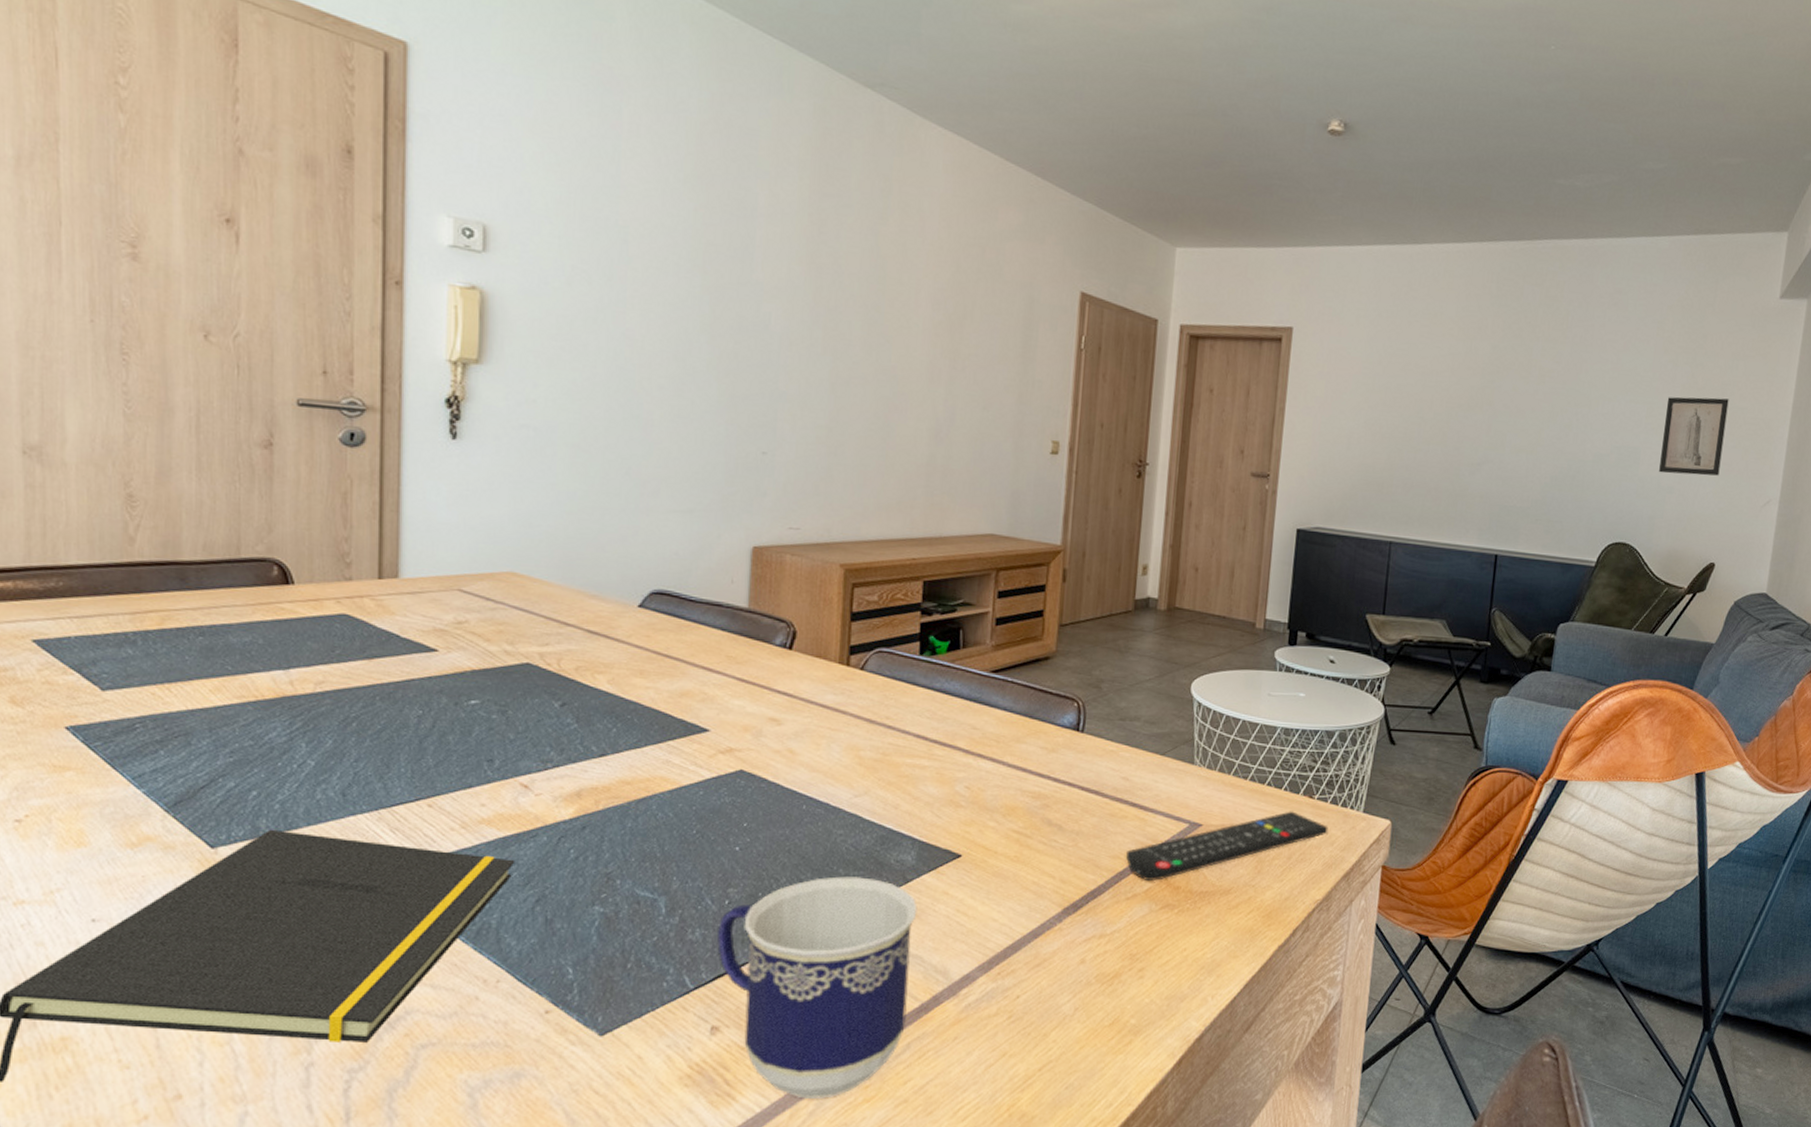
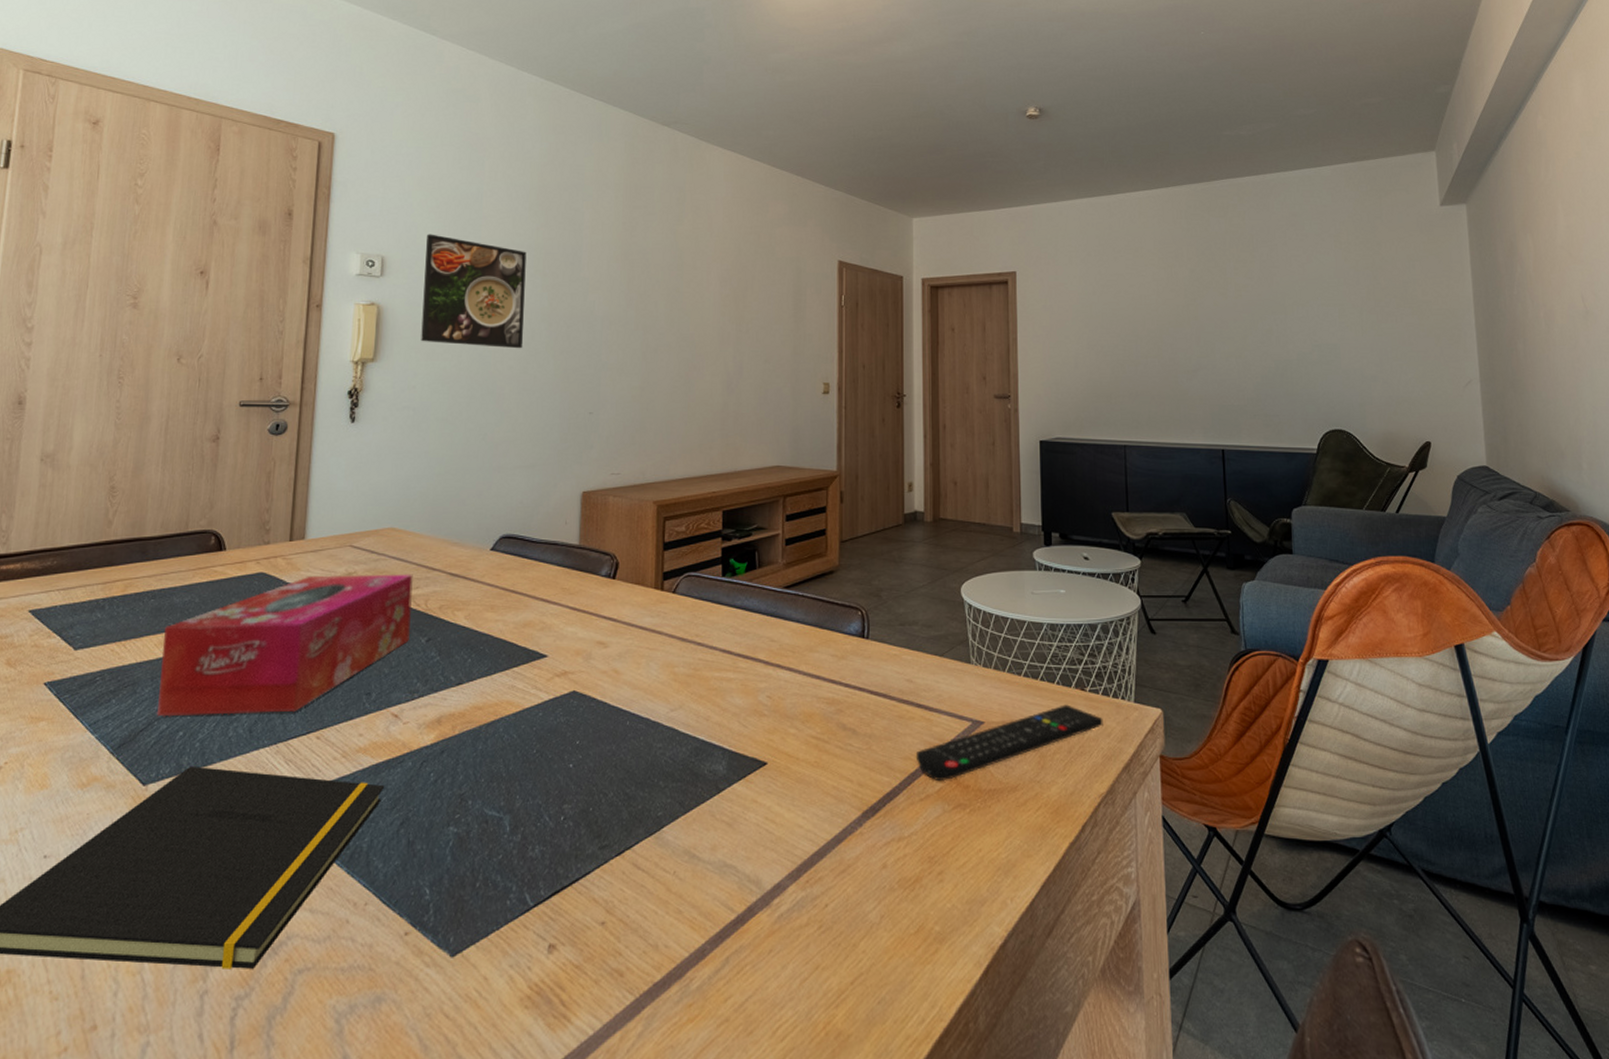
tissue box: none [219,621,541,777] -> present [156,574,413,717]
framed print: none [541,200,681,365] -> present [421,234,527,349]
cup: present [717,876,918,1099] -> none [554,788,730,1019]
wall art: present [1659,397,1729,476] -> none [1355,295,1417,365]

